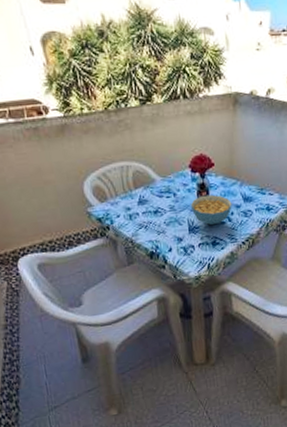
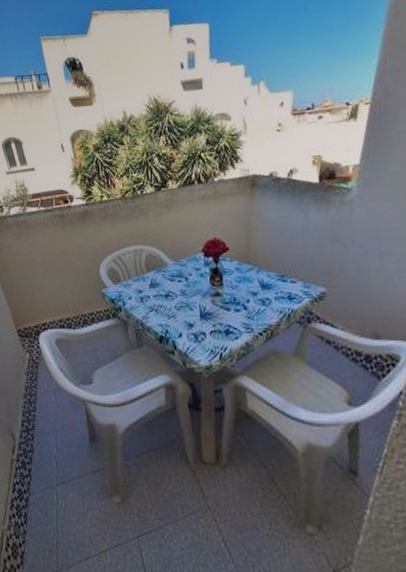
cereal bowl: present [190,194,232,225] -> none [202,280,248,312]

